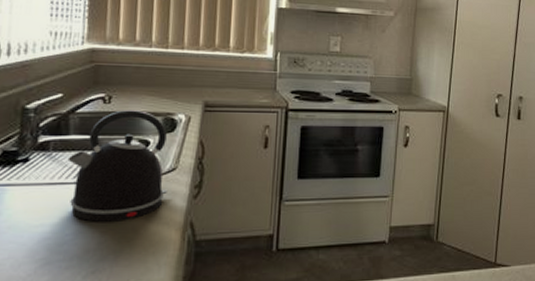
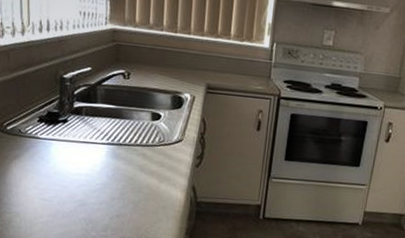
kettle: present [67,110,167,222] -> none [96,86,175,179]

